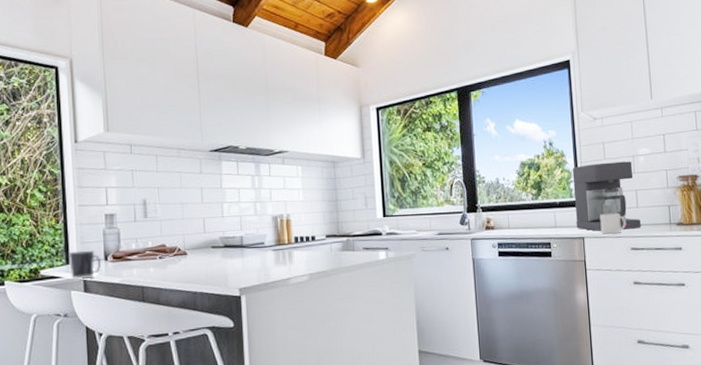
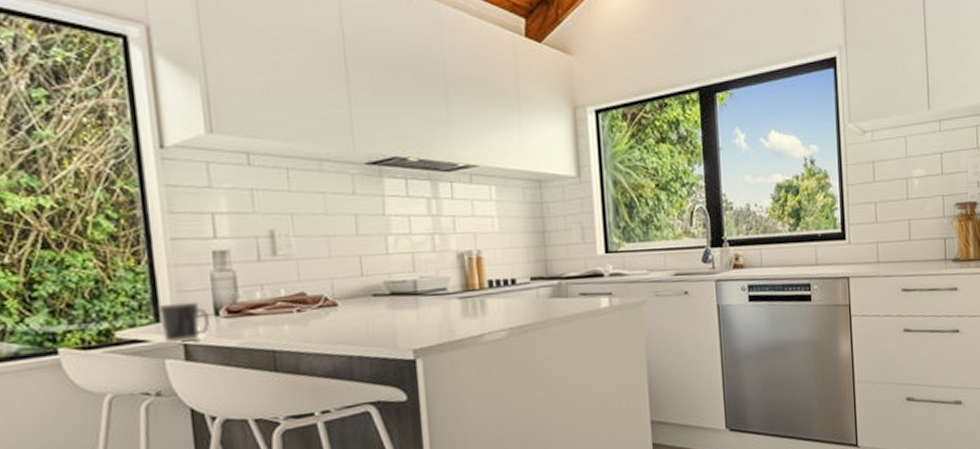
coffee maker: present [572,161,641,231] -> none [836,184,913,269]
mug: present [599,212,627,234] -> none [867,246,898,273]

